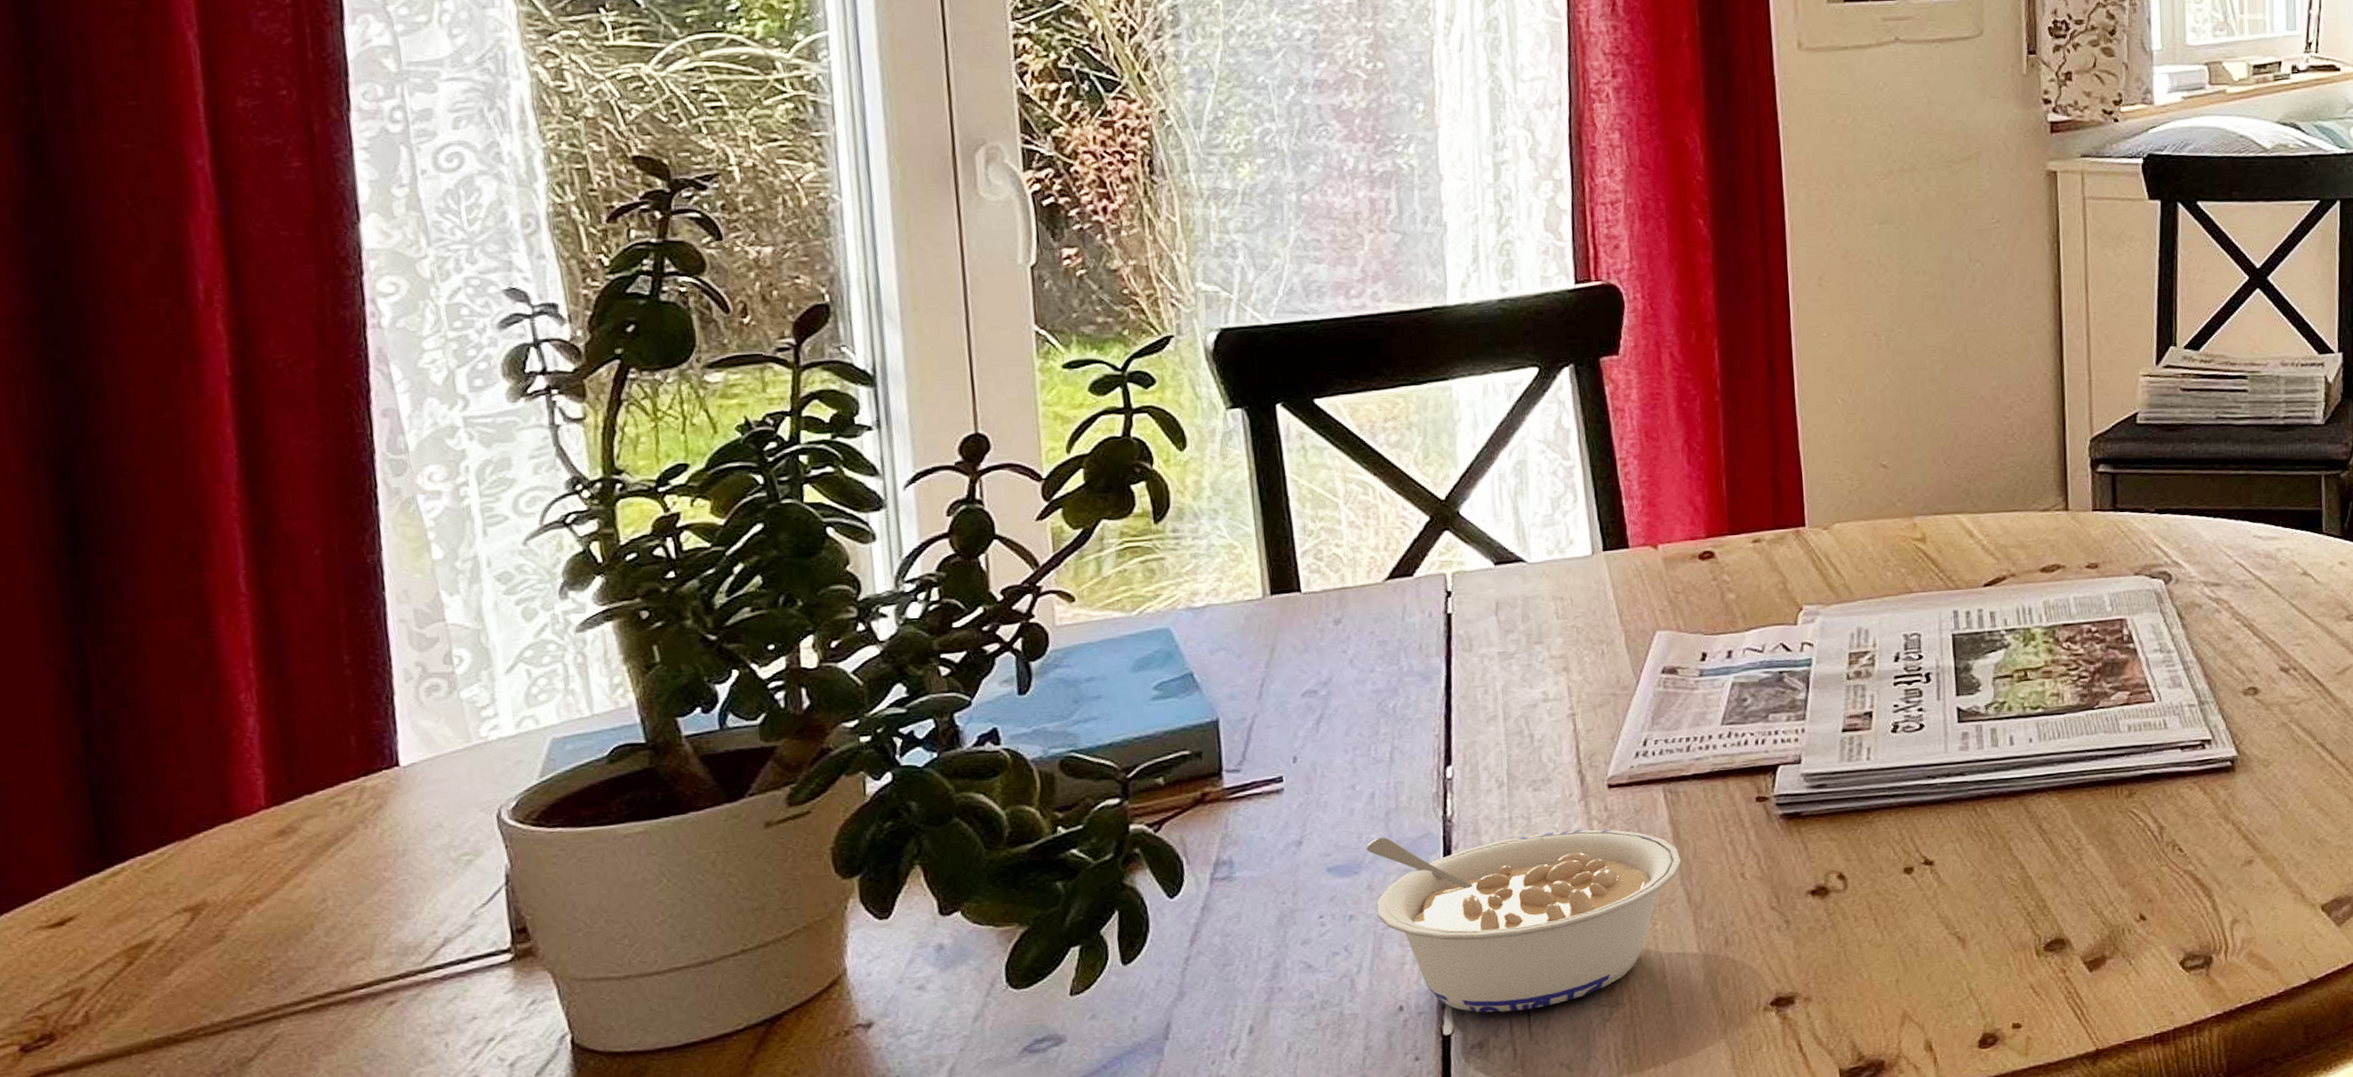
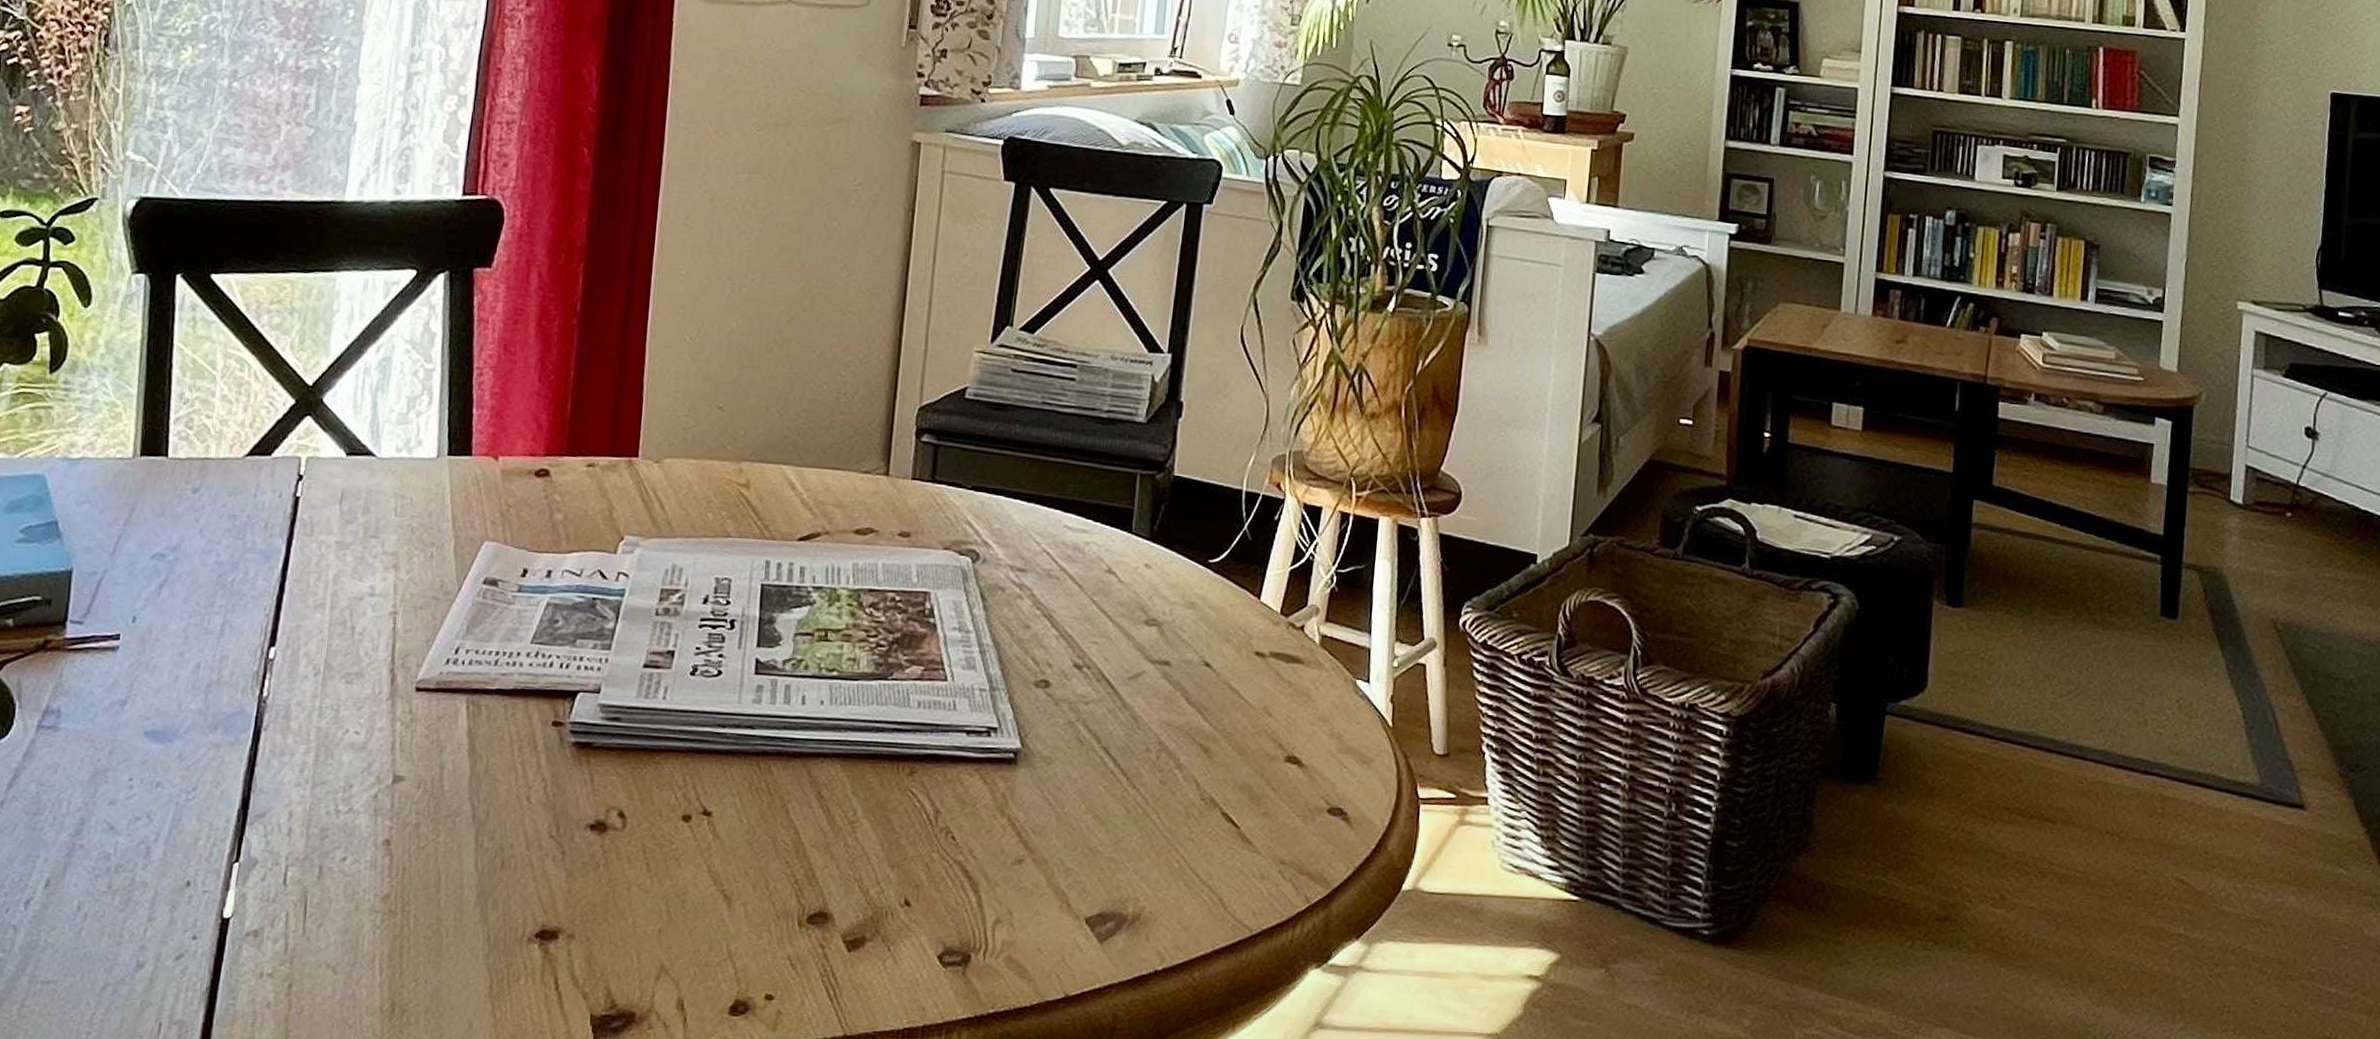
legume: present [1366,829,1682,1013] -> none [182,708,473,905]

